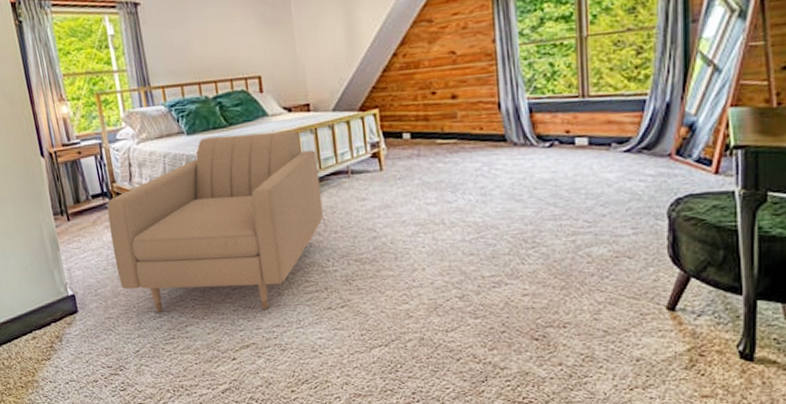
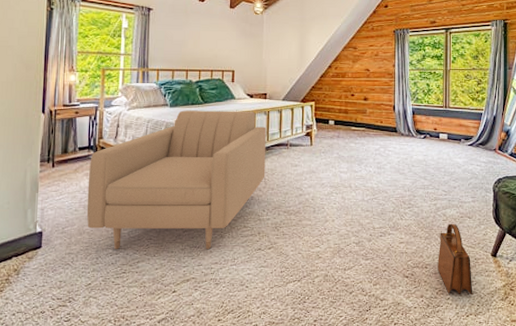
handbag: none [581,266,639,363] -> present [437,223,473,295]

